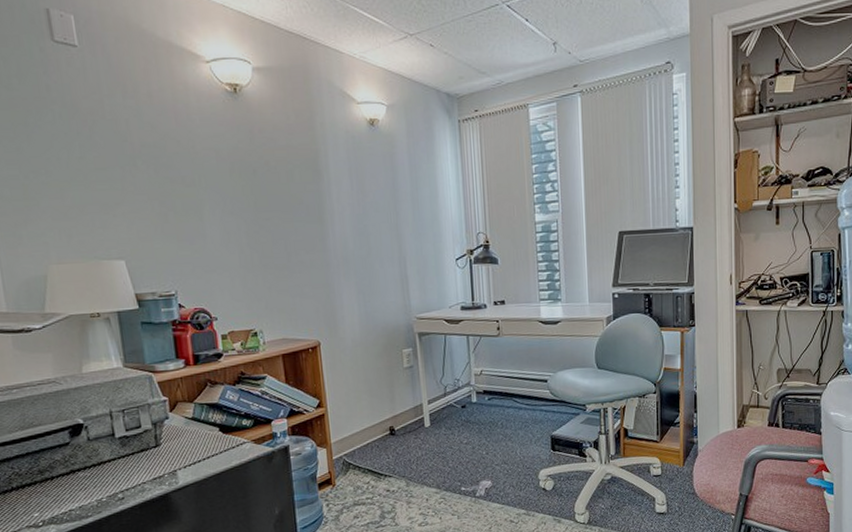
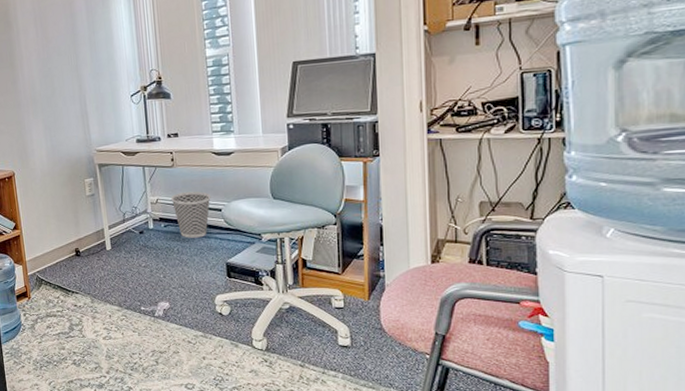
wastebasket: none [495,361,537,411] -> present [170,191,211,238]

